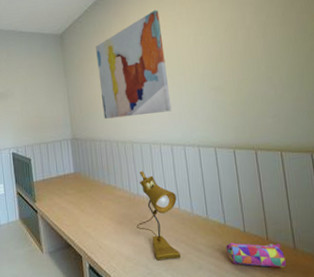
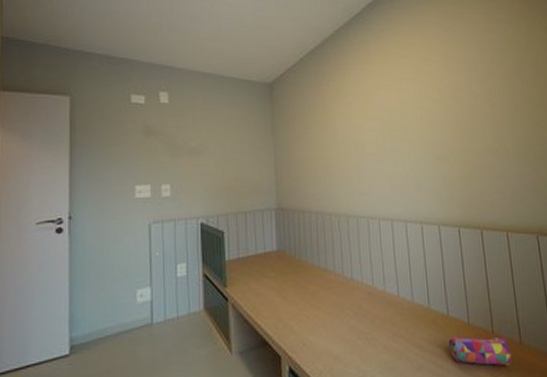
wall art: present [96,10,172,119] -> none [310,66,393,186]
desk lamp: present [136,170,181,260] -> none [348,249,399,360]

